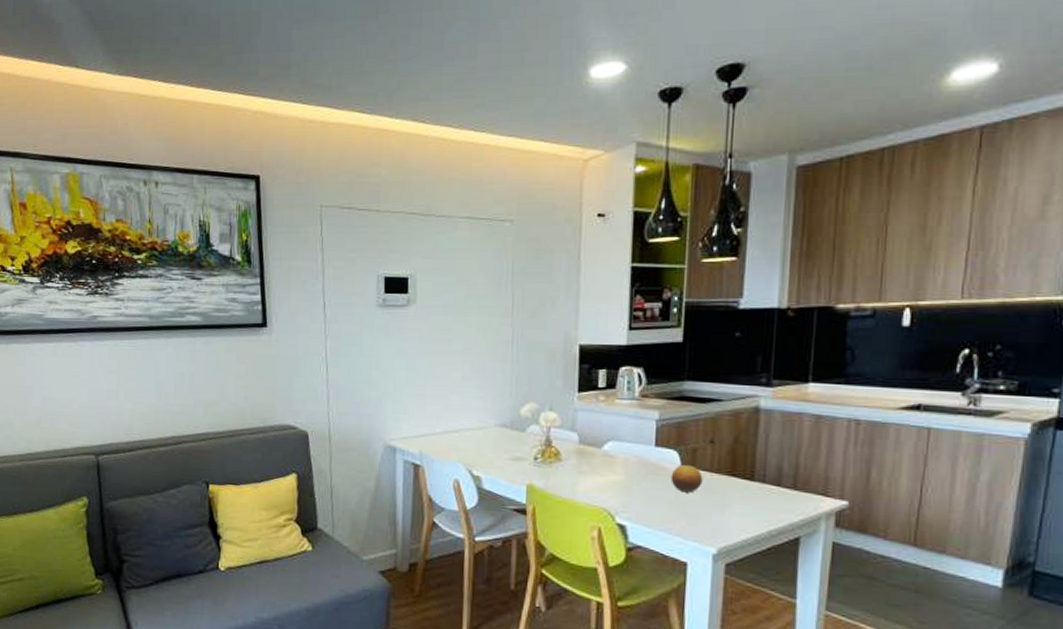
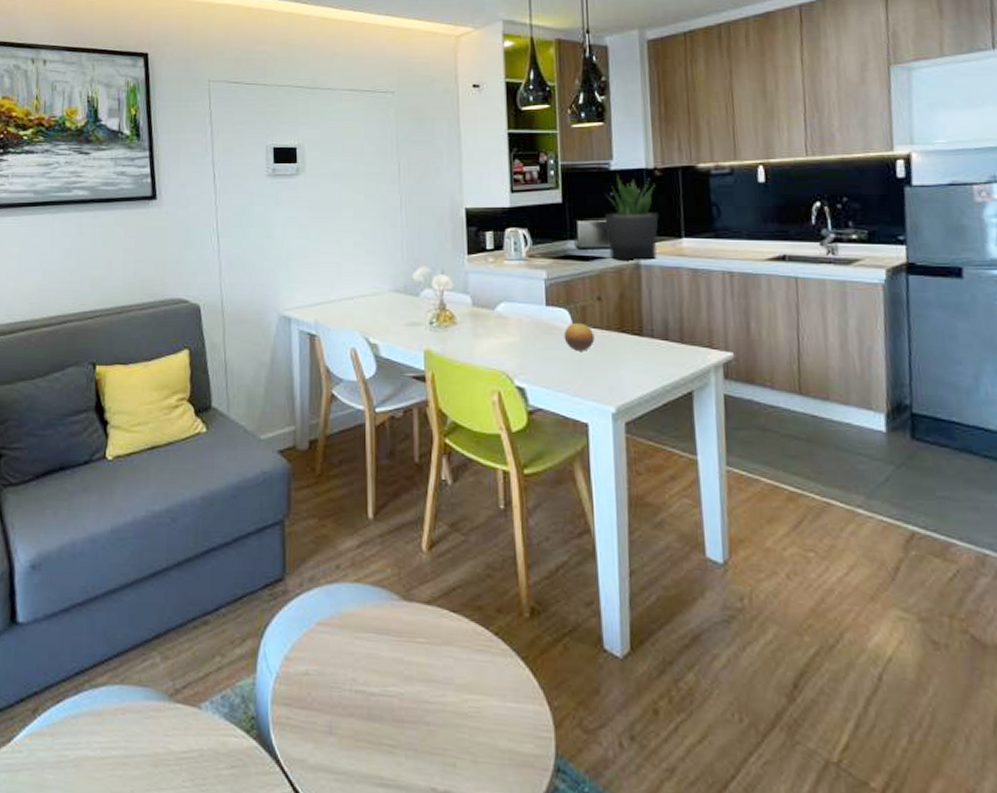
toaster: none [692,357,731,392] -> present [573,216,611,250]
planter: none [727,312,786,406] -> present [605,173,659,262]

